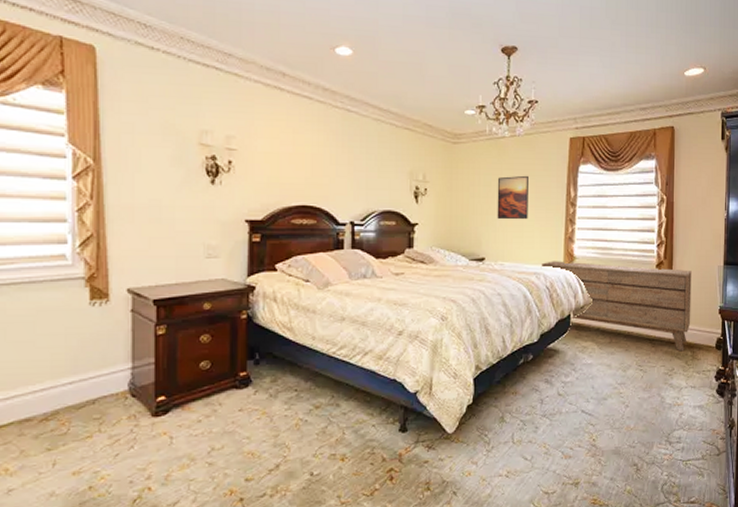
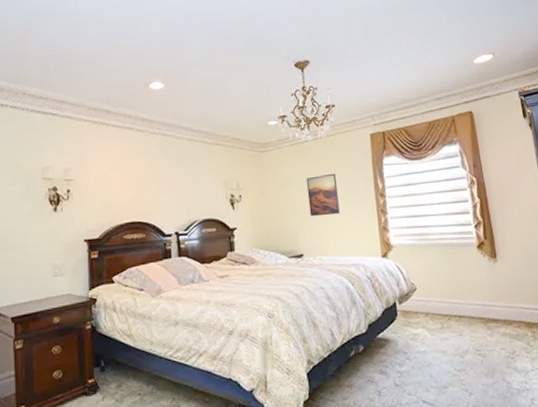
dresser: present [542,261,692,352] -> none [360,248,526,333]

